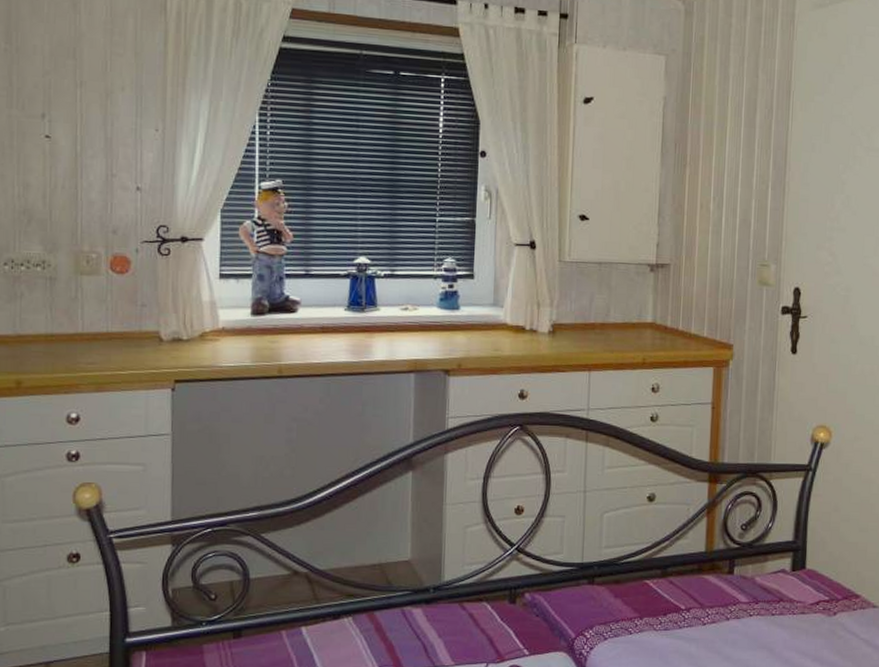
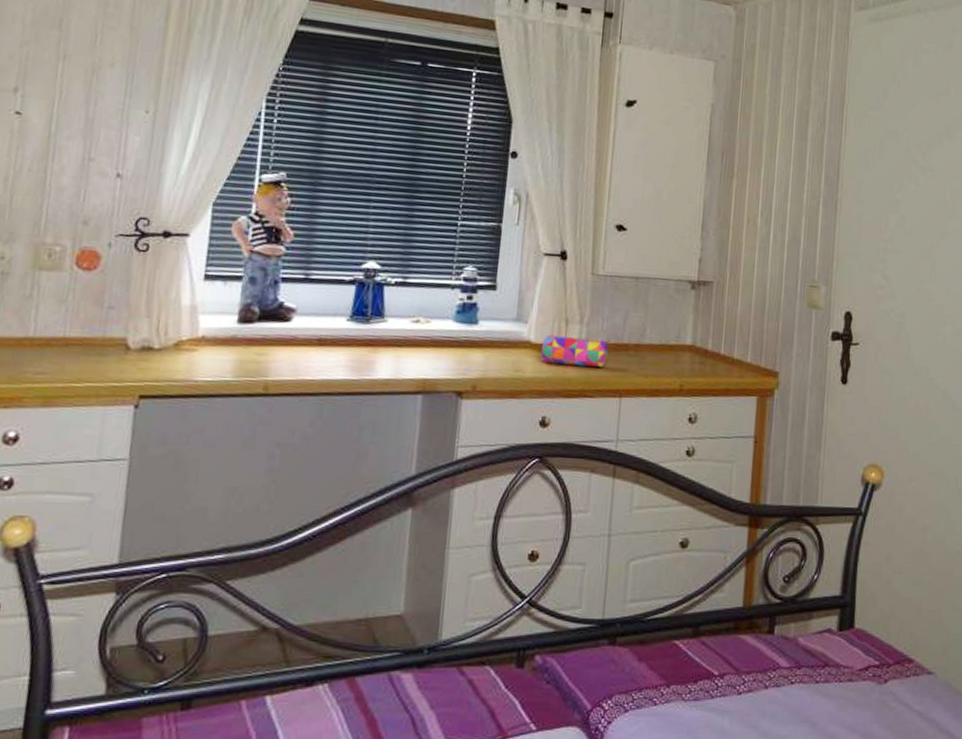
pencil case: none [516,317,578,346] -> present [540,334,610,368]

